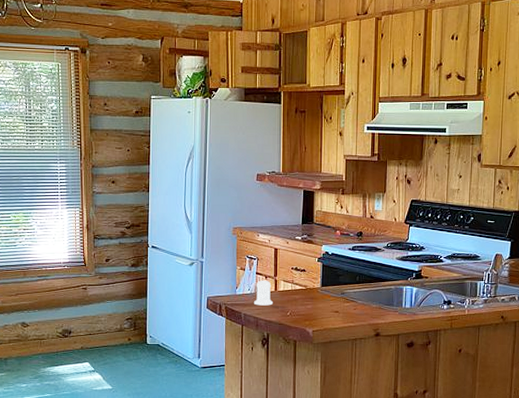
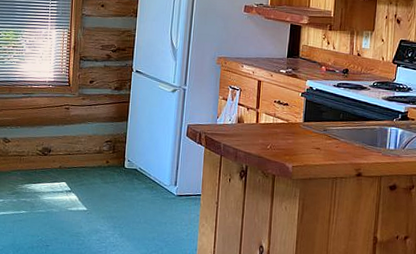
salt shaker: present [253,280,273,306] -> none [233,111,253,138]

